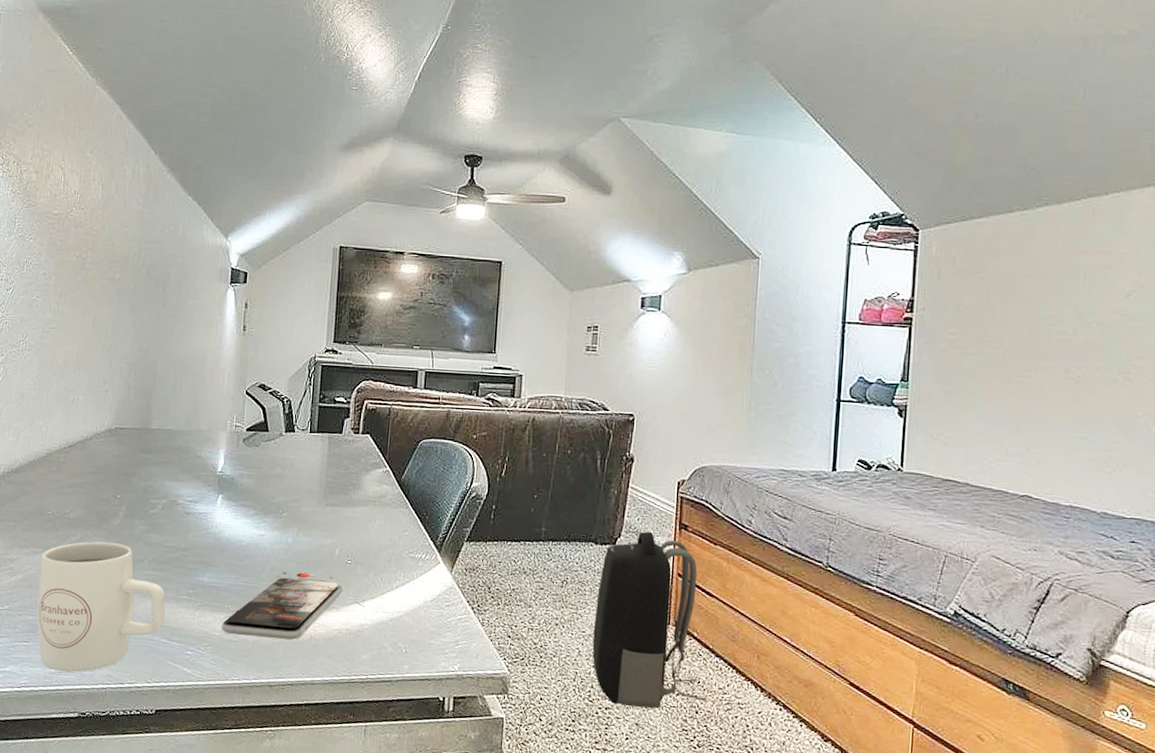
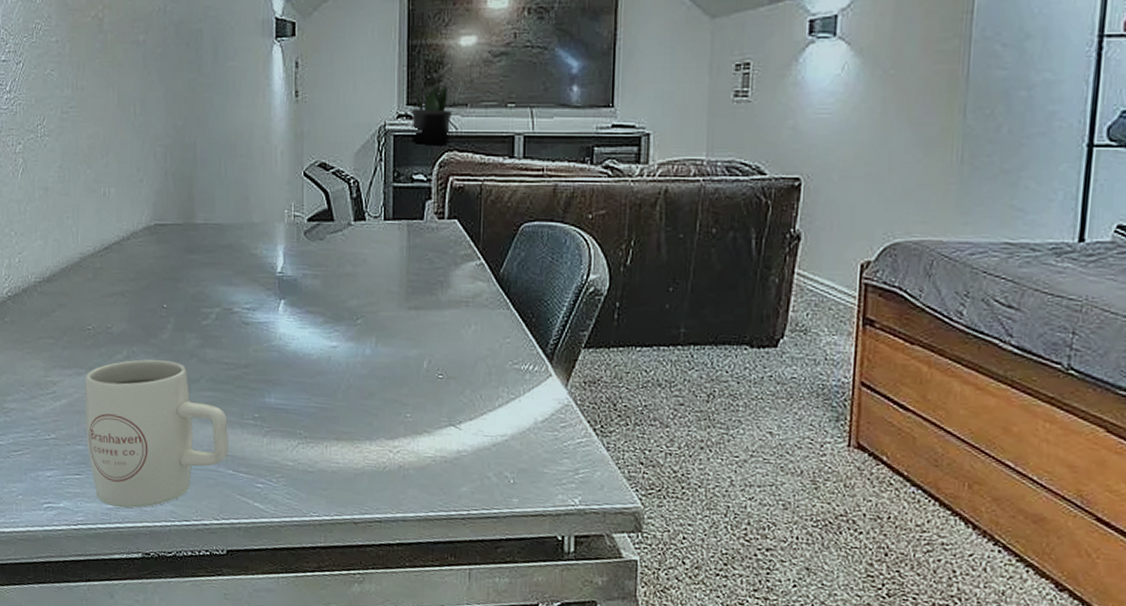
smartphone: present [221,571,343,640] -> none [293,389,434,470]
planter: none [337,324,369,376] -> present [412,81,452,146]
backpack: present [592,531,706,709] -> none [748,330,898,550]

